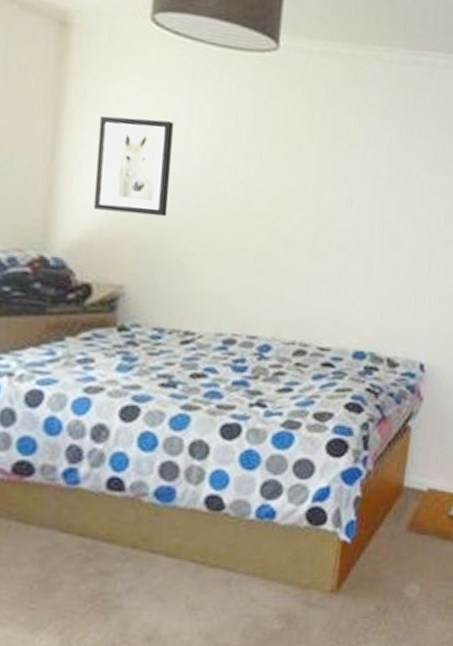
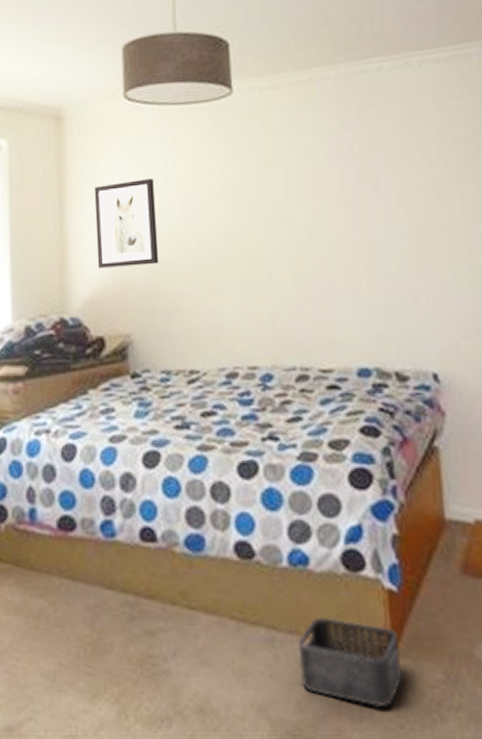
storage bin: none [249,561,343,634] -> present [298,617,402,708]

